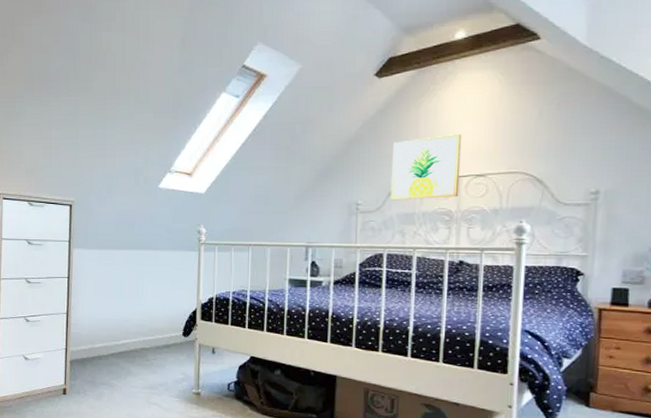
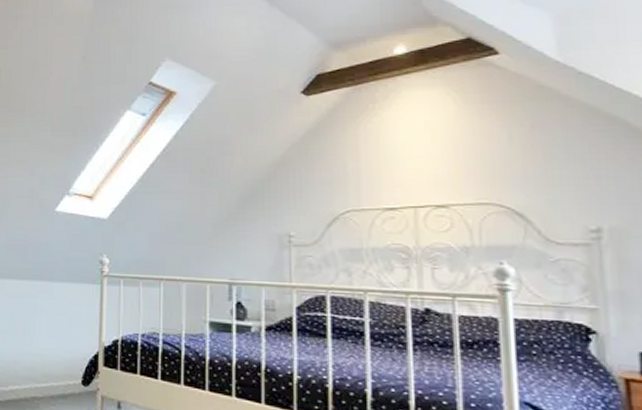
wall art: present [390,134,462,200] -> none [328,159,416,233]

